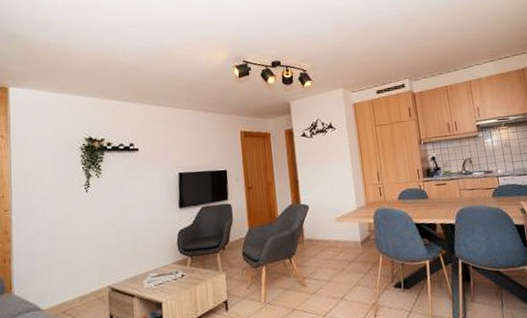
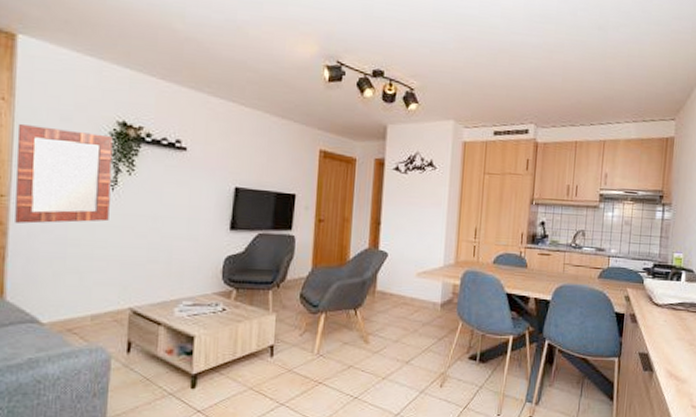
home mirror: none [14,150,86,230] -> present [15,124,113,224]

